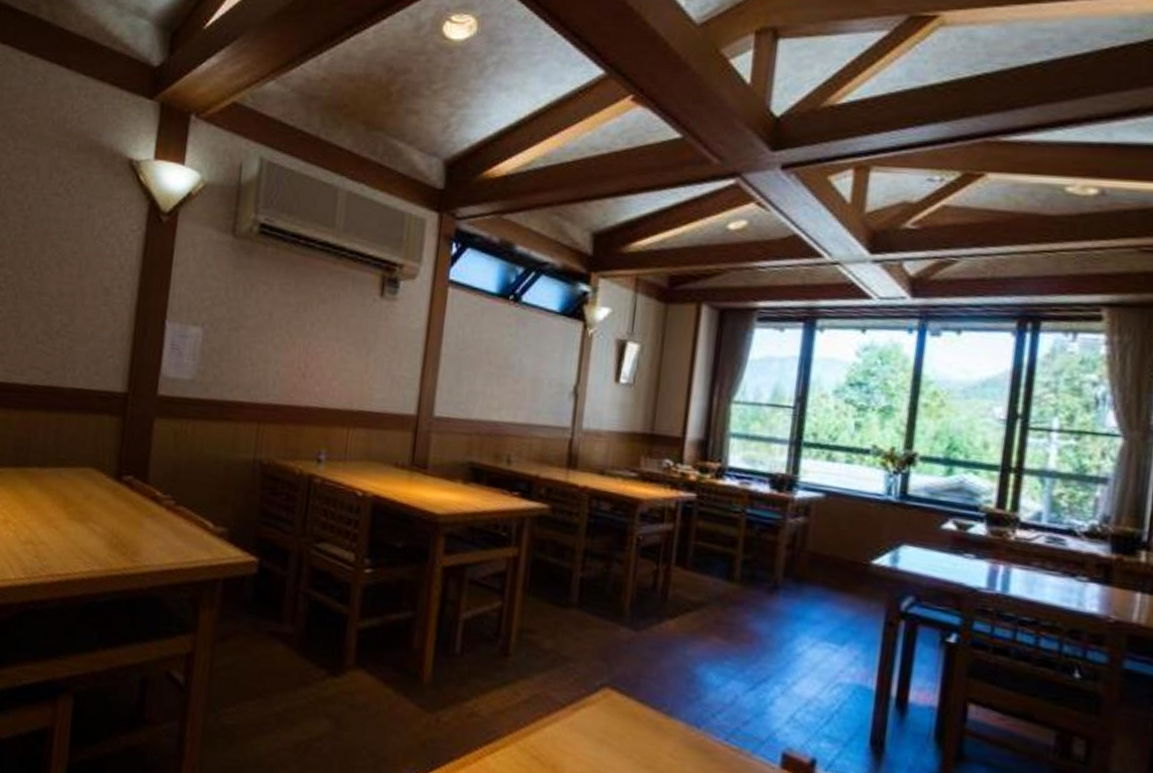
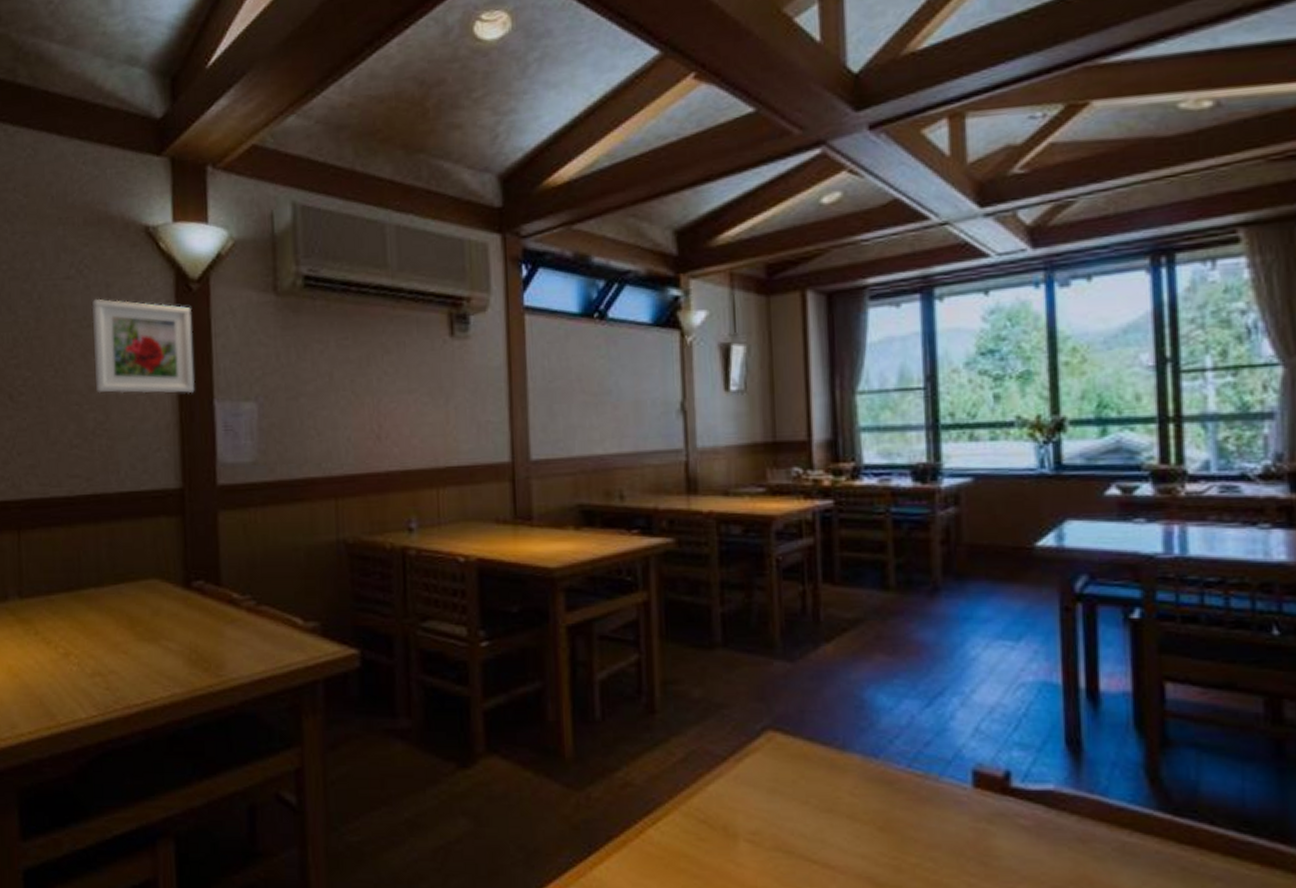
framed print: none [66,216,158,312] -> present [91,298,195,394]

